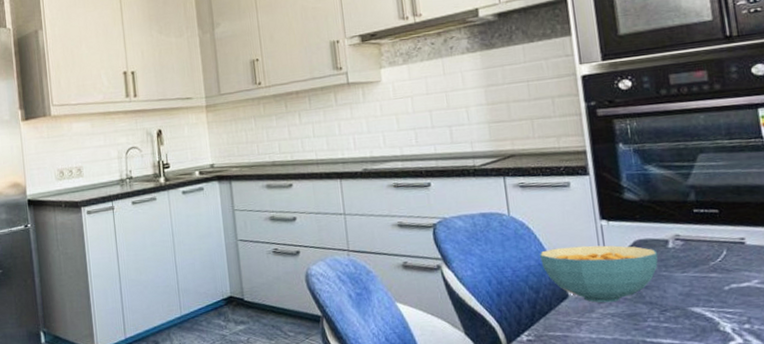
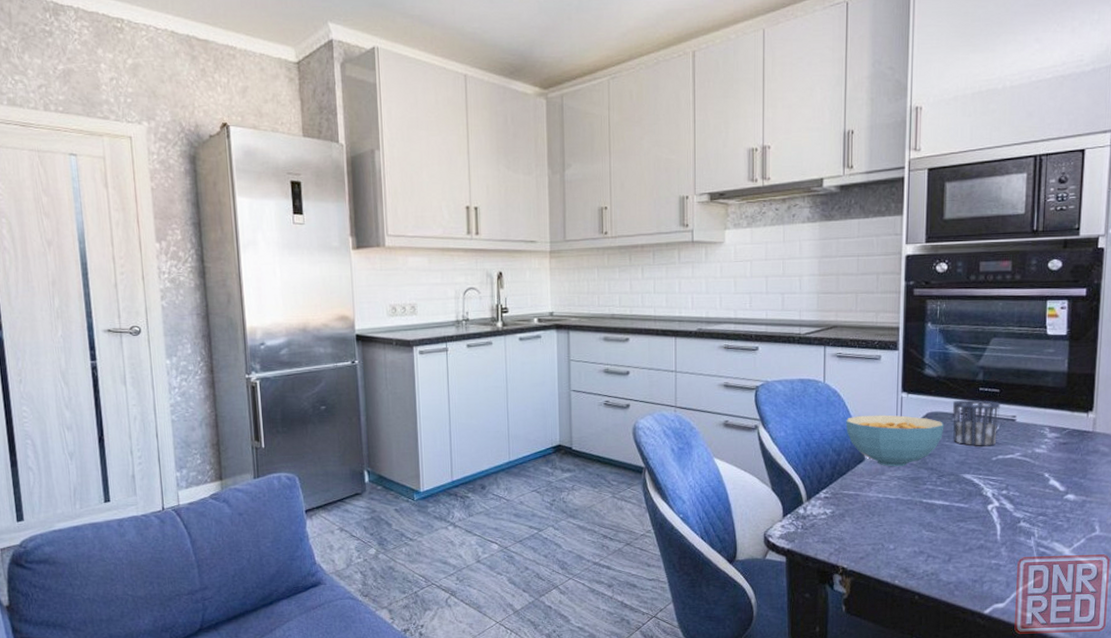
cup: none [663,222,726,274] -> present [952,399,1001,446]

